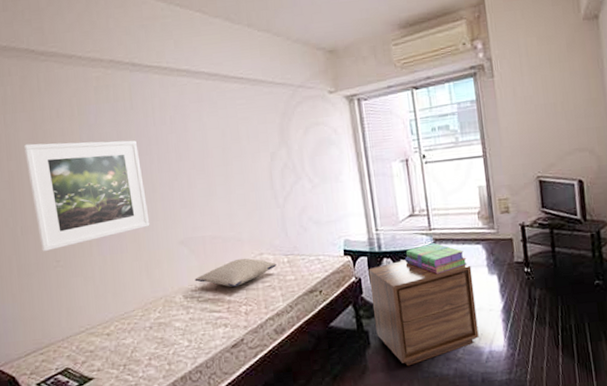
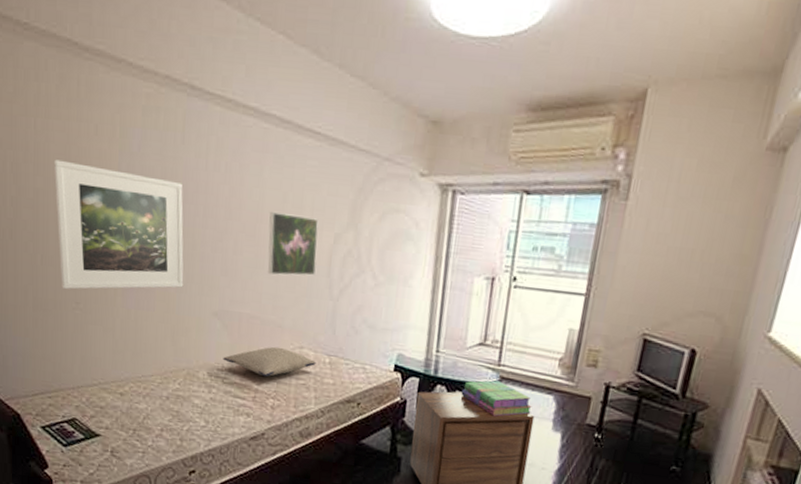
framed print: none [213,144,261,199] -> present [268,212,319,276]

